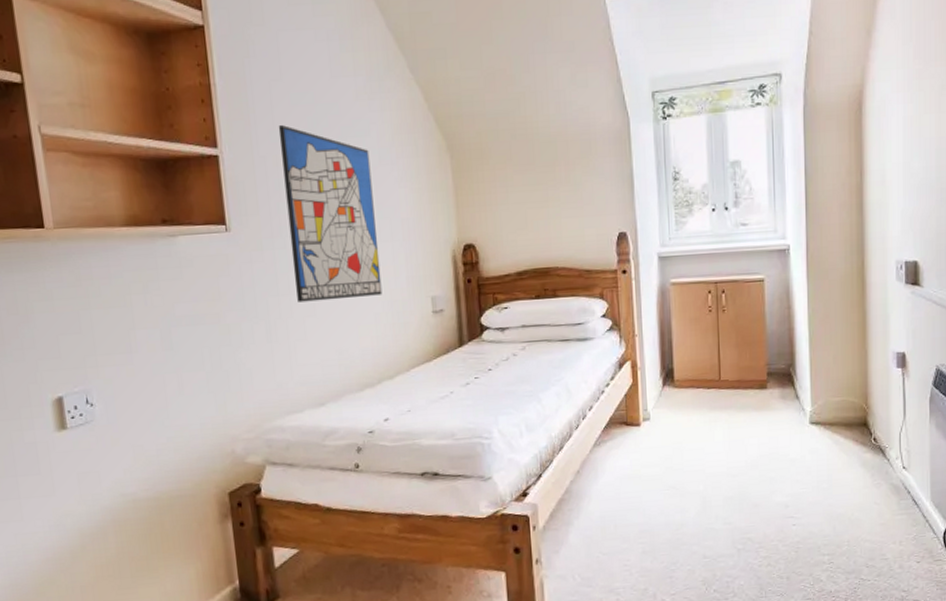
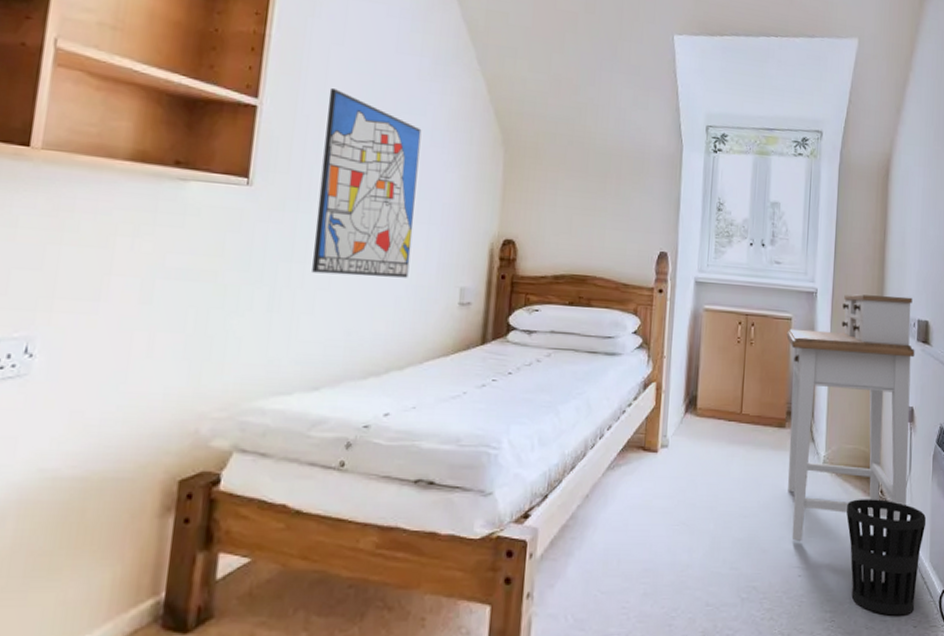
desk: none [760,238,904,494] -> present [786,294,915,541]
wastebasket: none [838,446,926,554] -> present [846,499,927,616]

